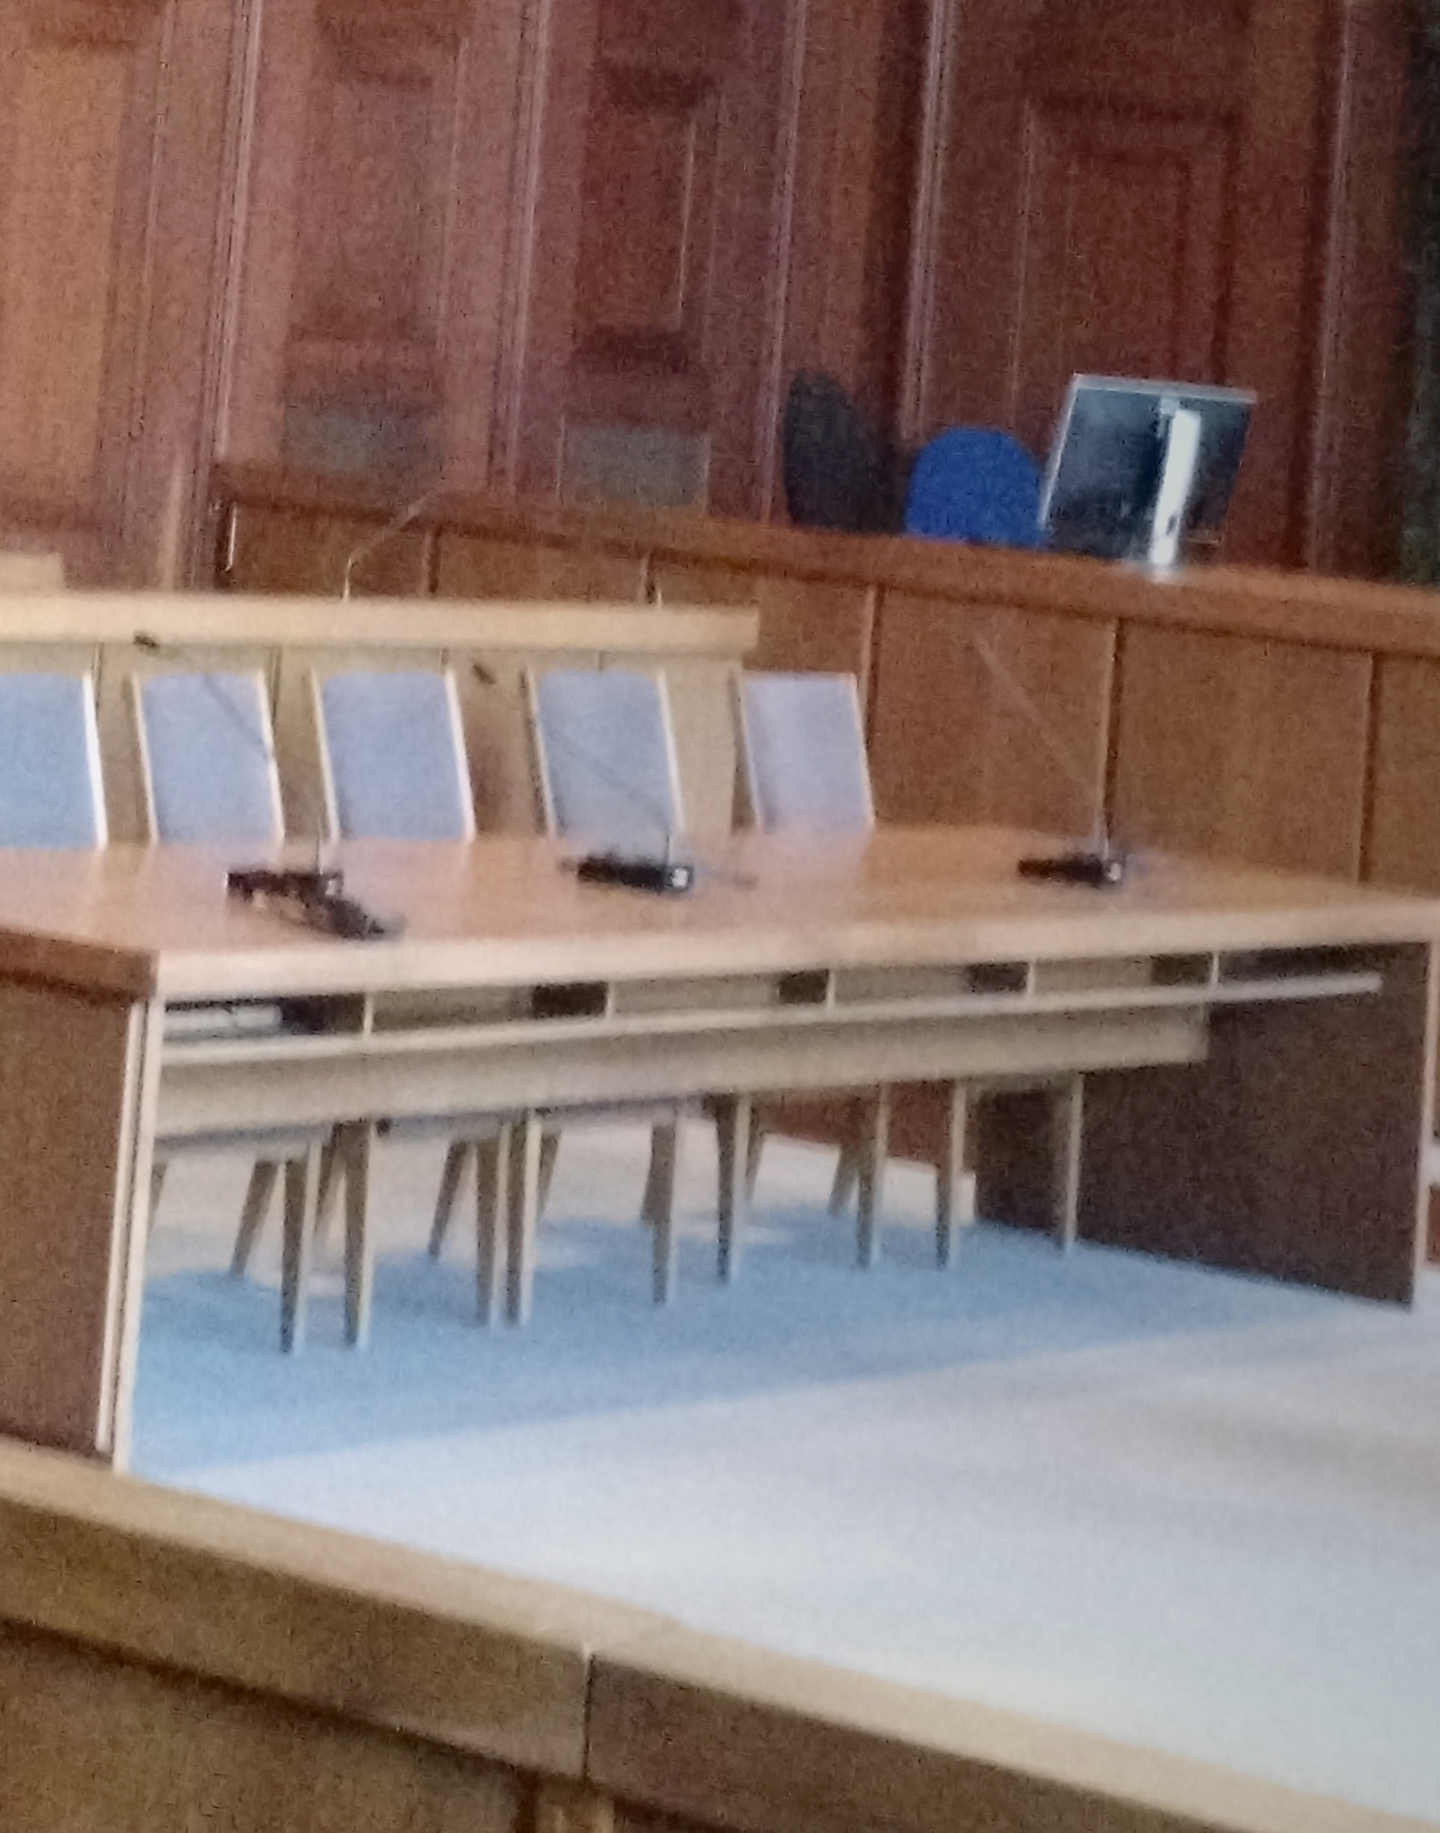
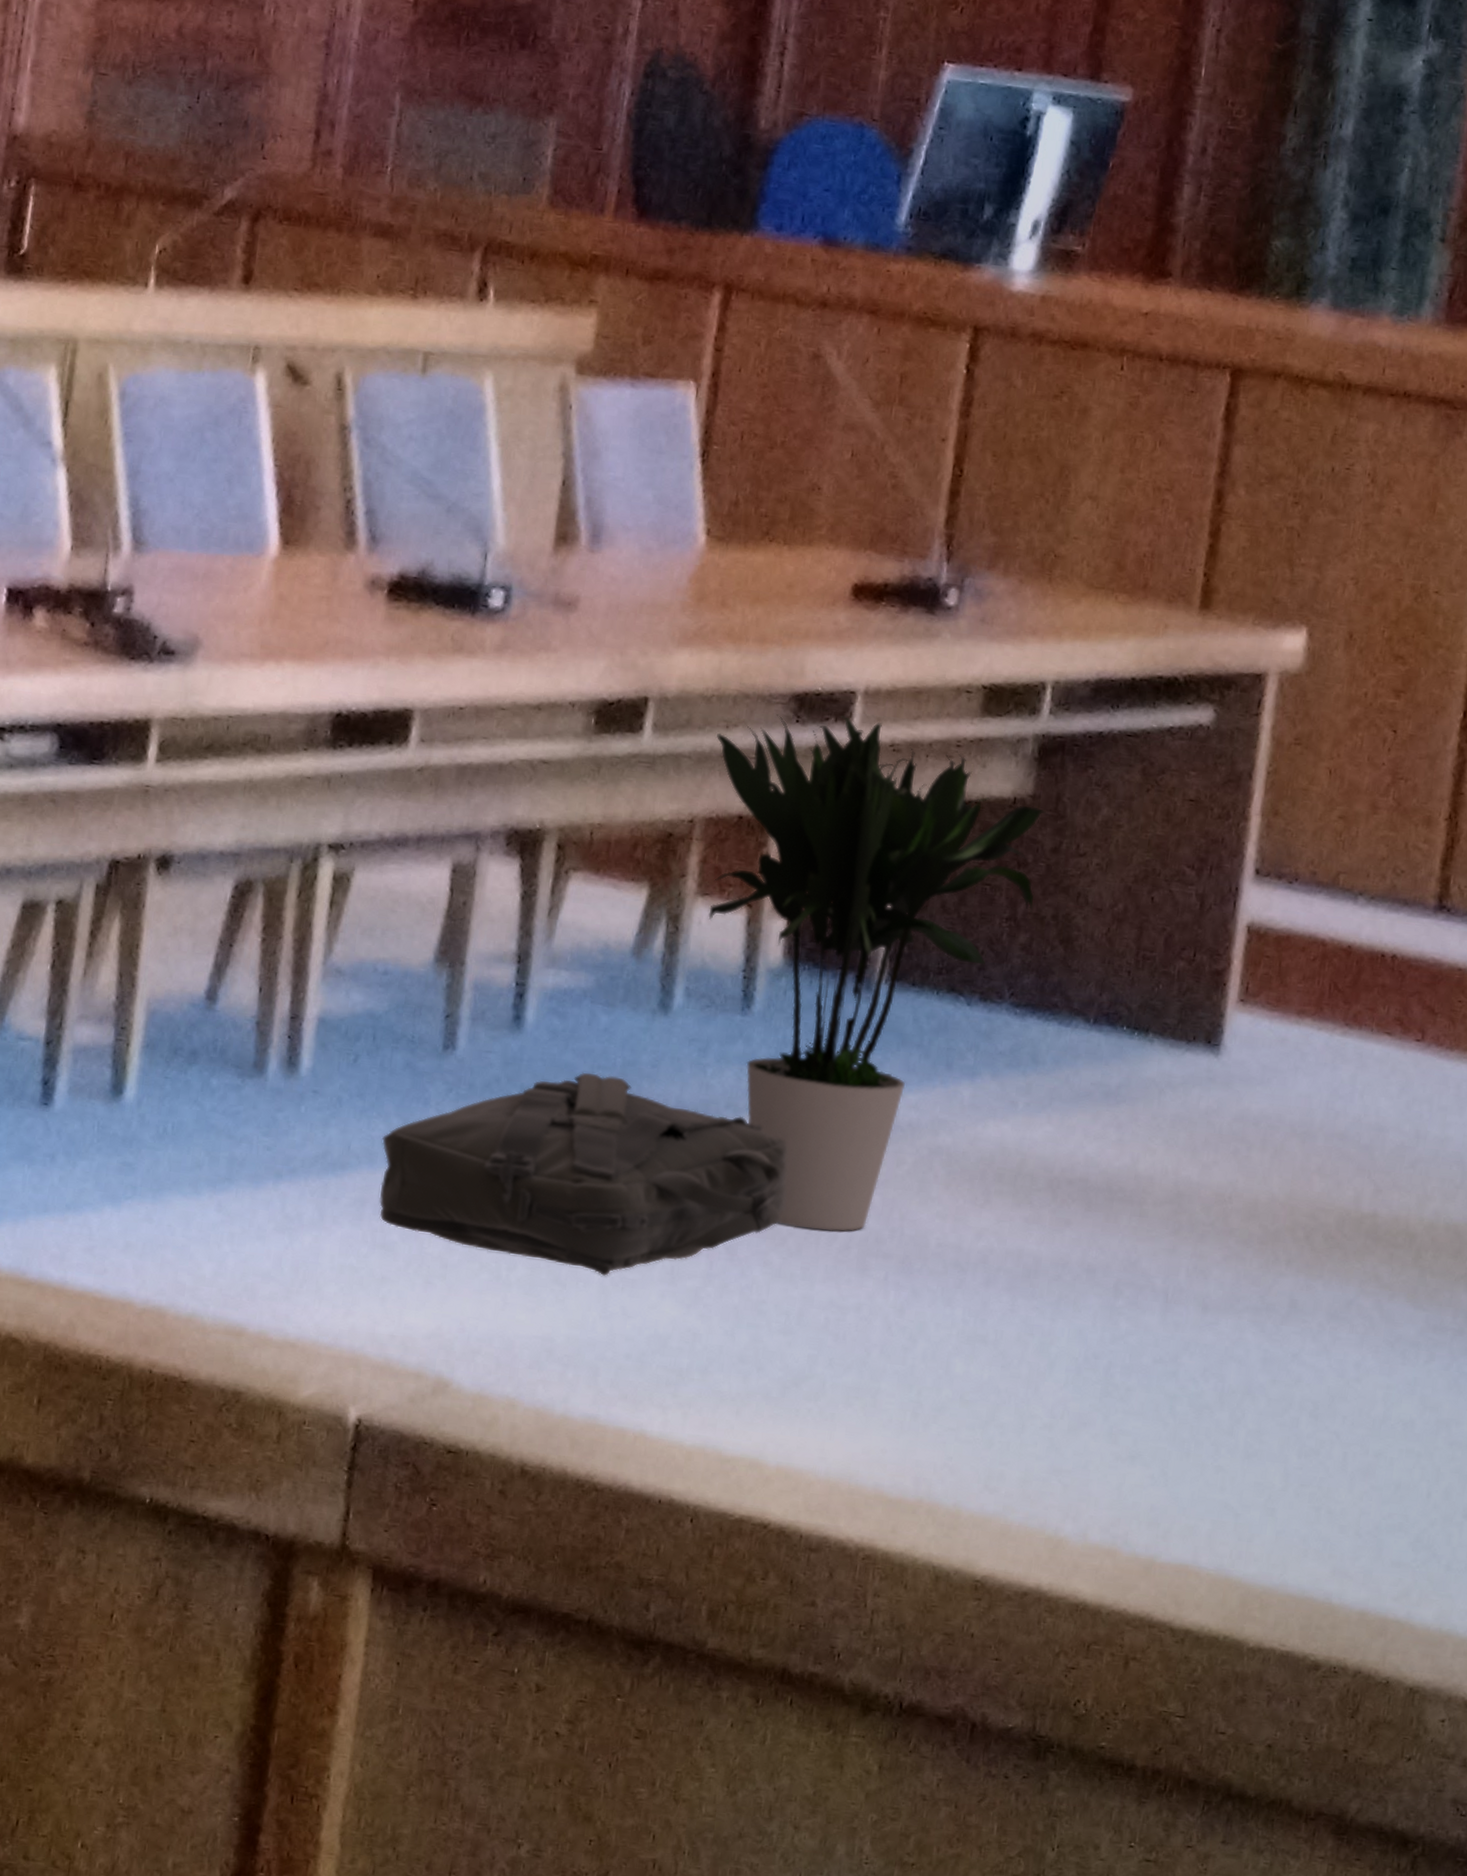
briefcase: none [600,1324,992,1521] -> present [379,1072,788,1276]
potted plant: none [896,984,1226,1481] -> present [708,714,1050,1232]

